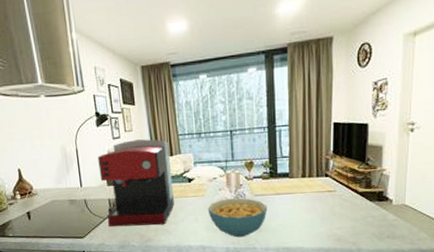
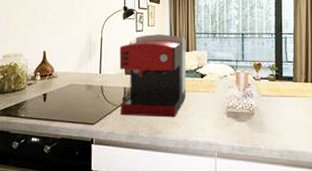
cereal bowl: present [207,198,267,238] -> none [216,96,273,137]

